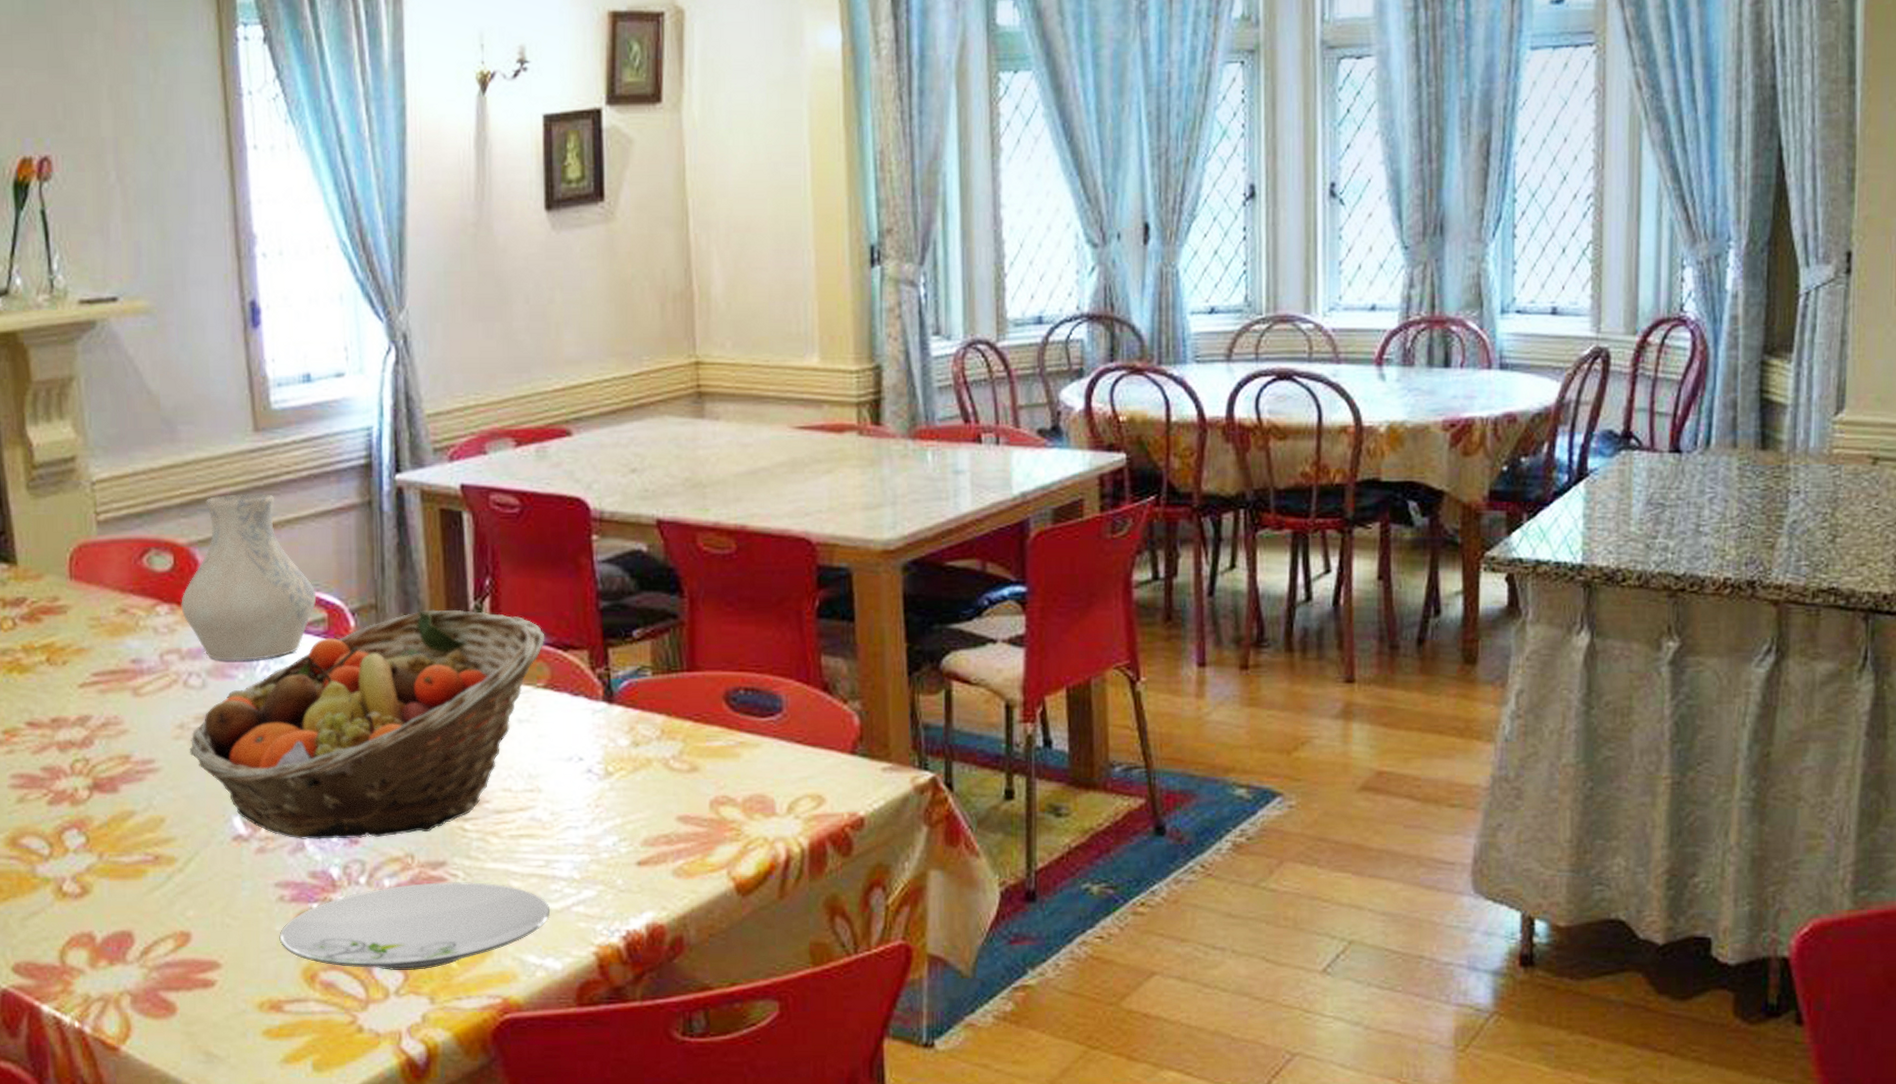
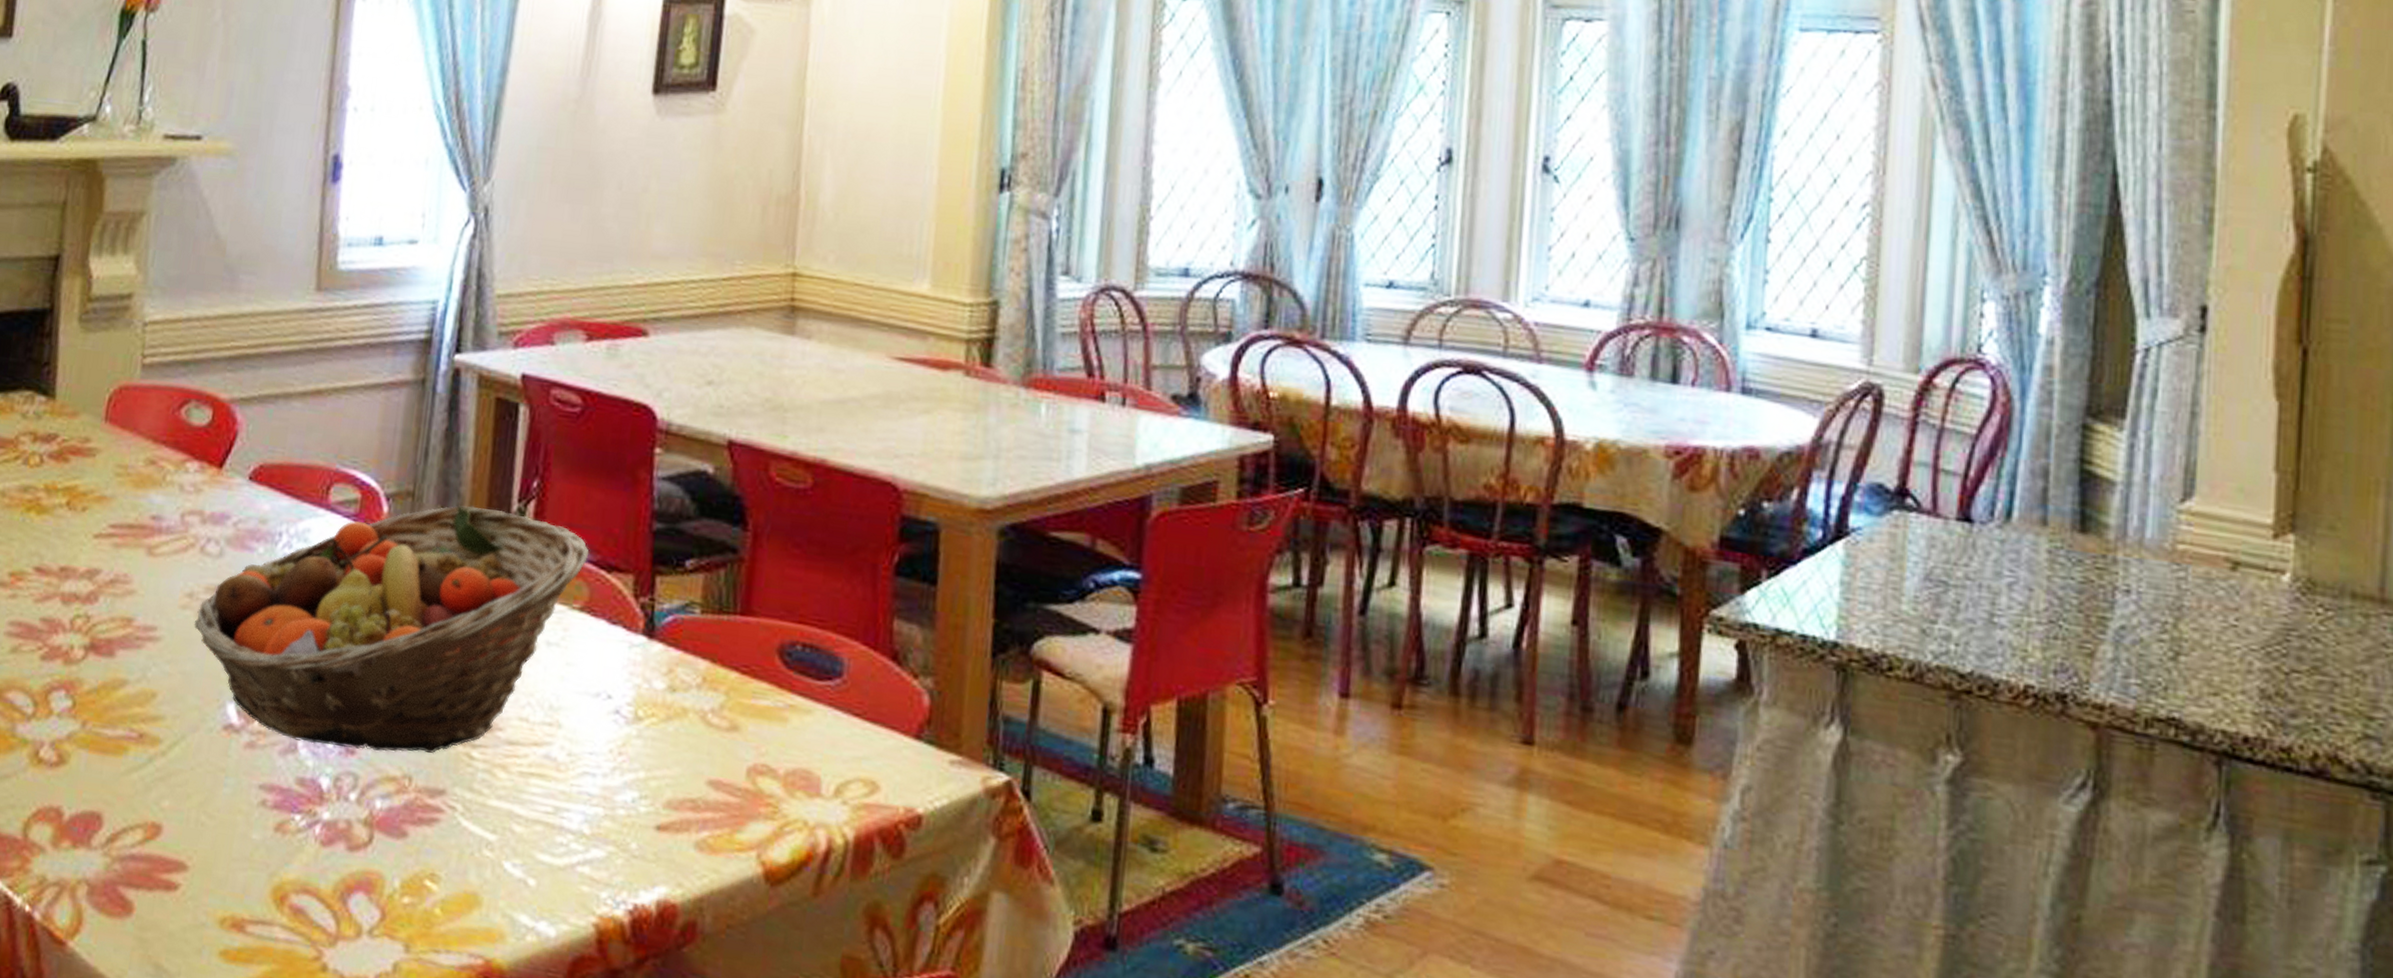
vase: present [181,493,317,660] -> none [211,353,353,535]
plate: present [279,881,551,970] -> none [254,809,552,911]

